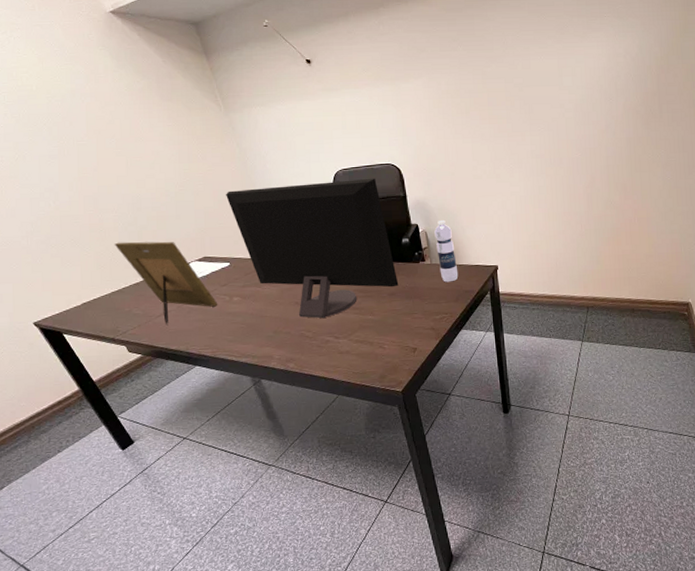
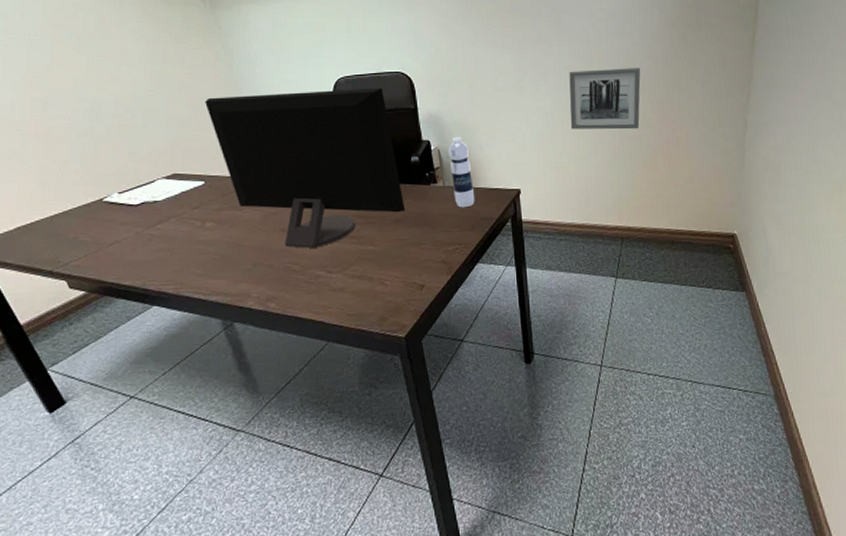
picture frame: present [114,241,218,325] -> none [63,154,187,255]
wall art: none [540,153,606,212] -> present [569,67,641,130]

